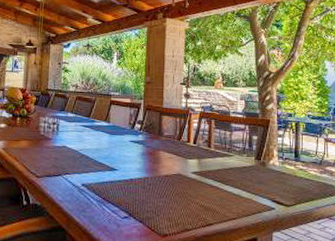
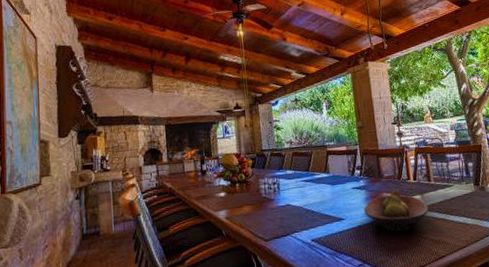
fruit bowl: none [138,150,204,192] -> present [363,190,429,232]

